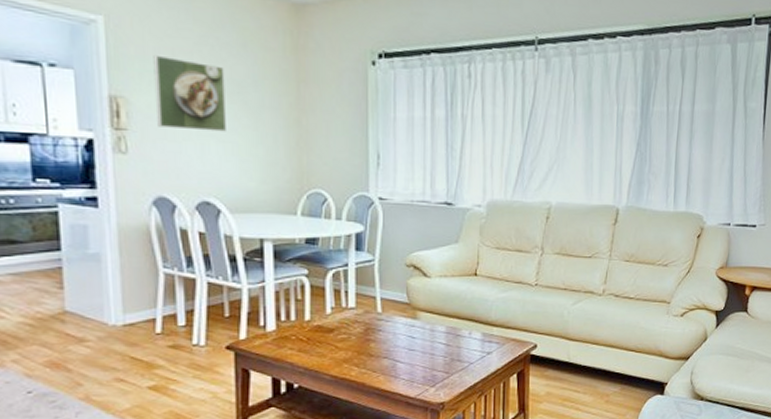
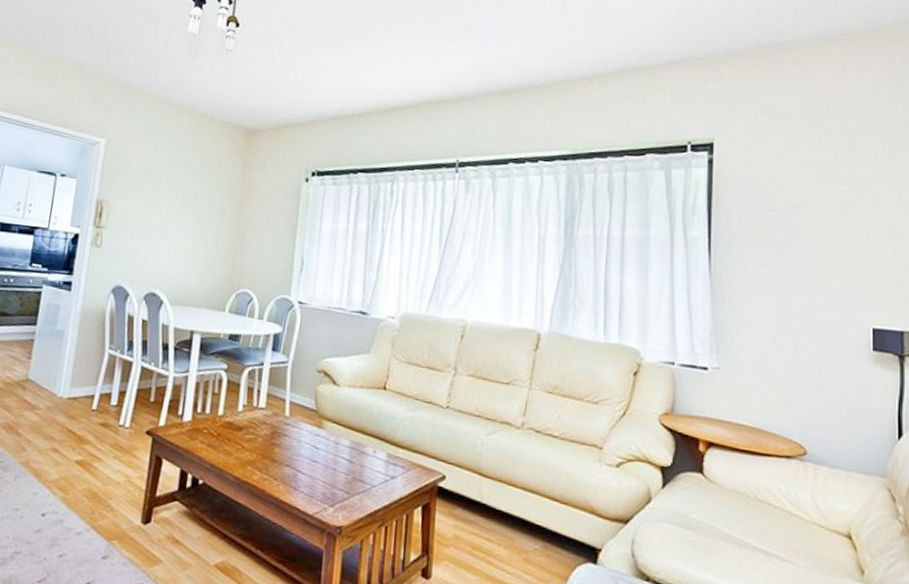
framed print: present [153,54,226,132] -> none [127,169,186,234]

